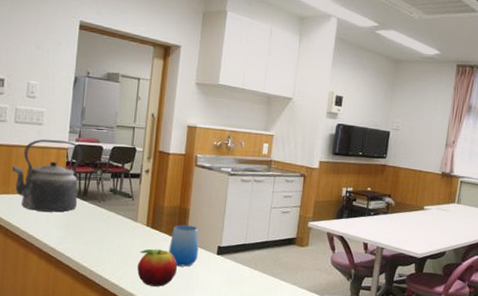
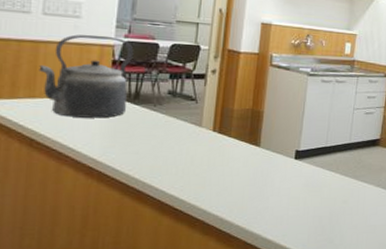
fruit: present [137,248,177,287] -> none [202,155,249,196]
cup: present [168,224,199,267] -> none [239,128,274,174]

